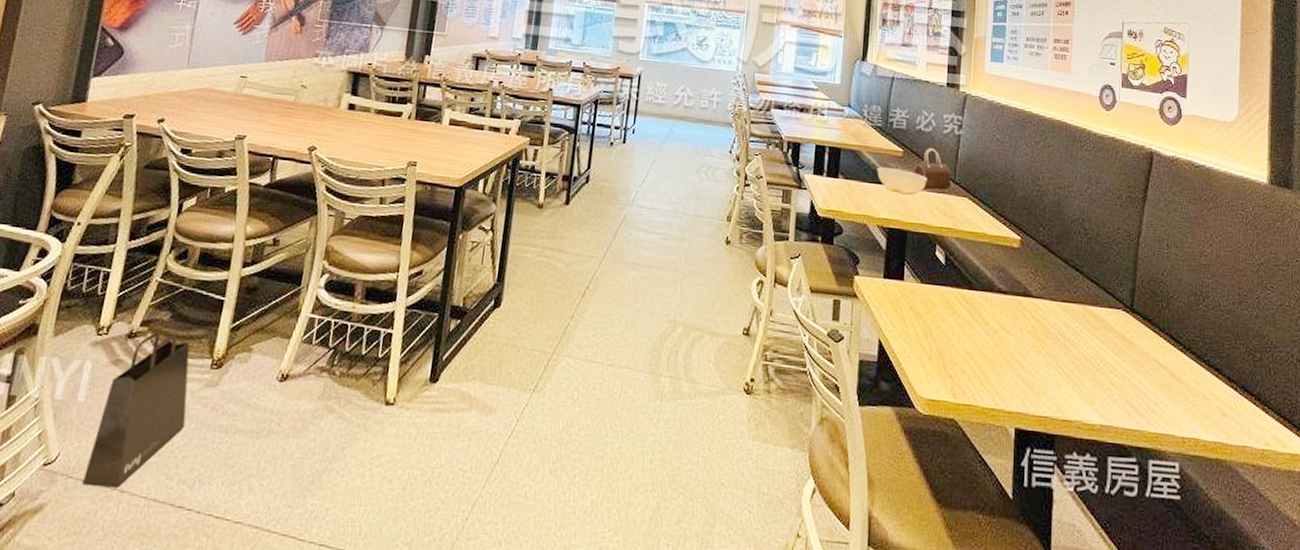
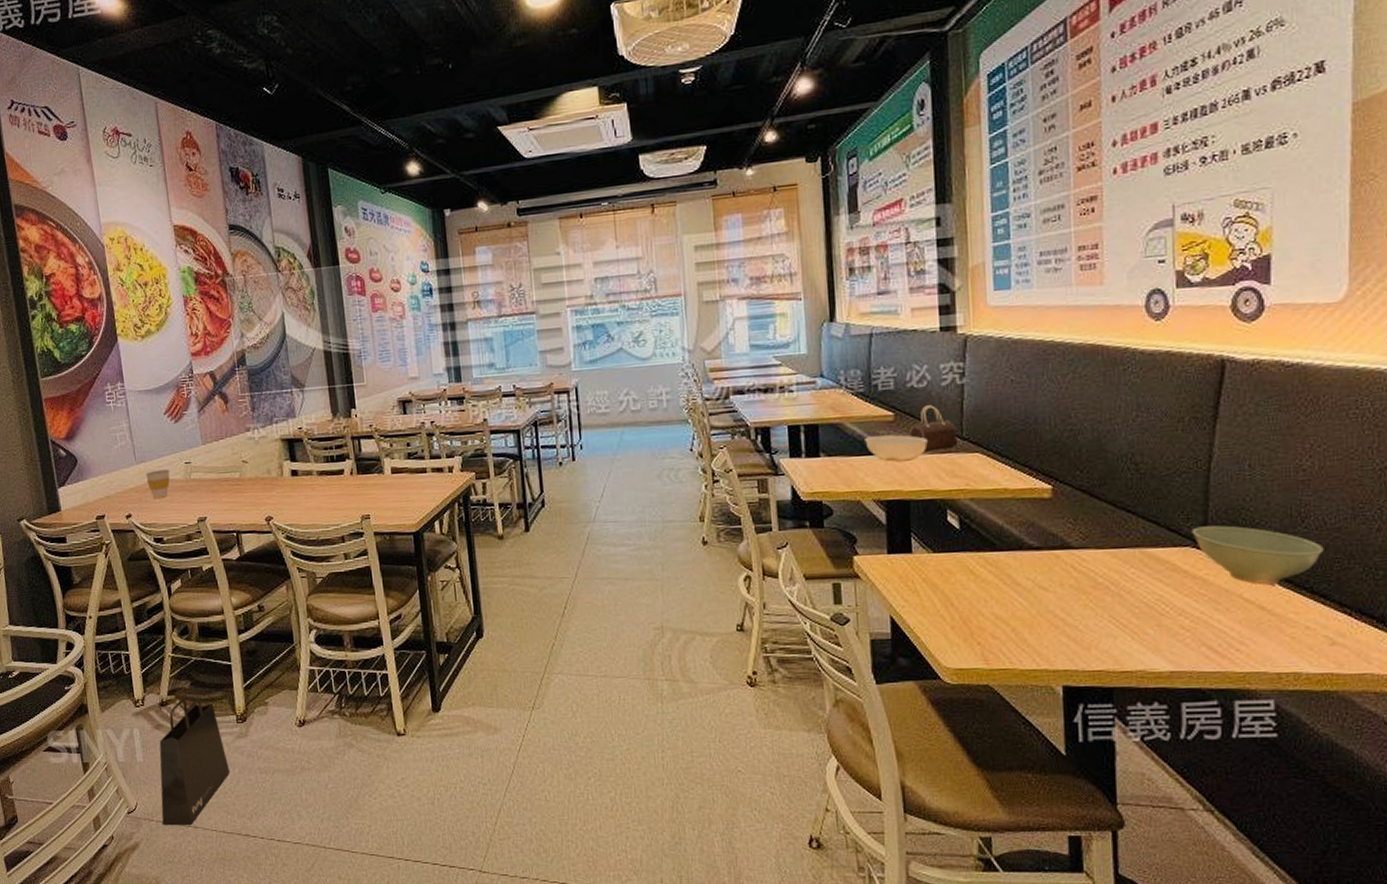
cup: none [192,78,222,109] -> present [145,469,170,499]
bowl: none [1123,292,1218,355] -> present [1191,525,1324,586]

